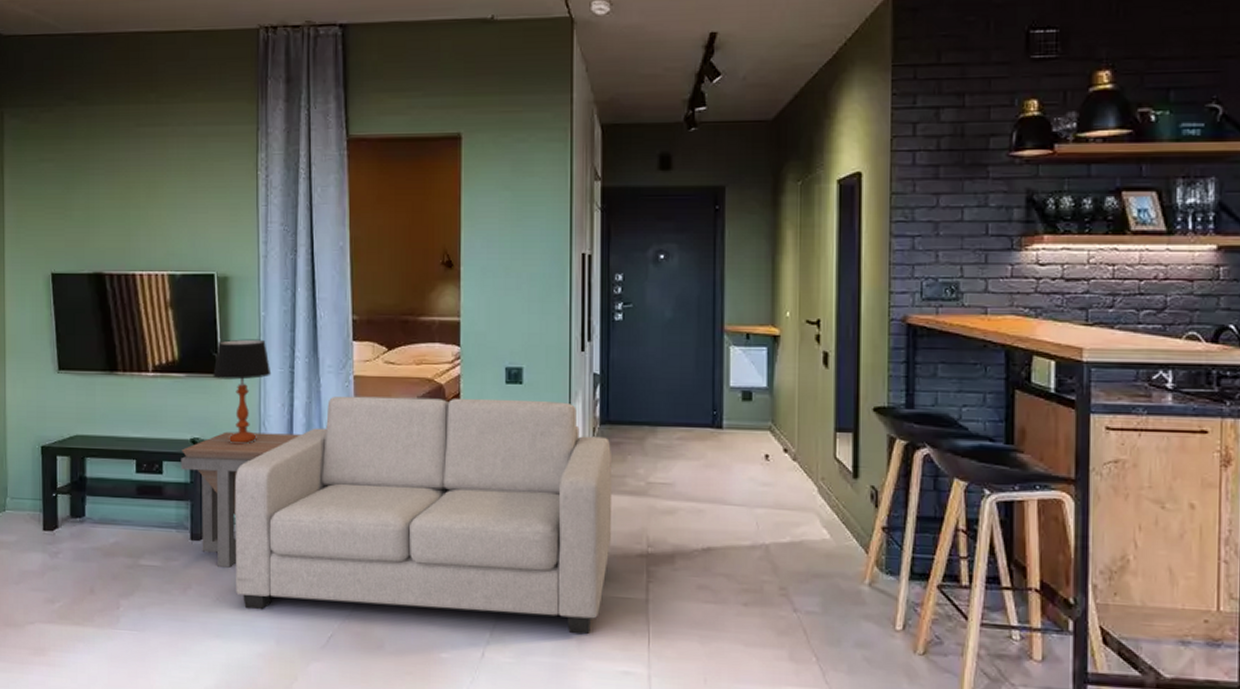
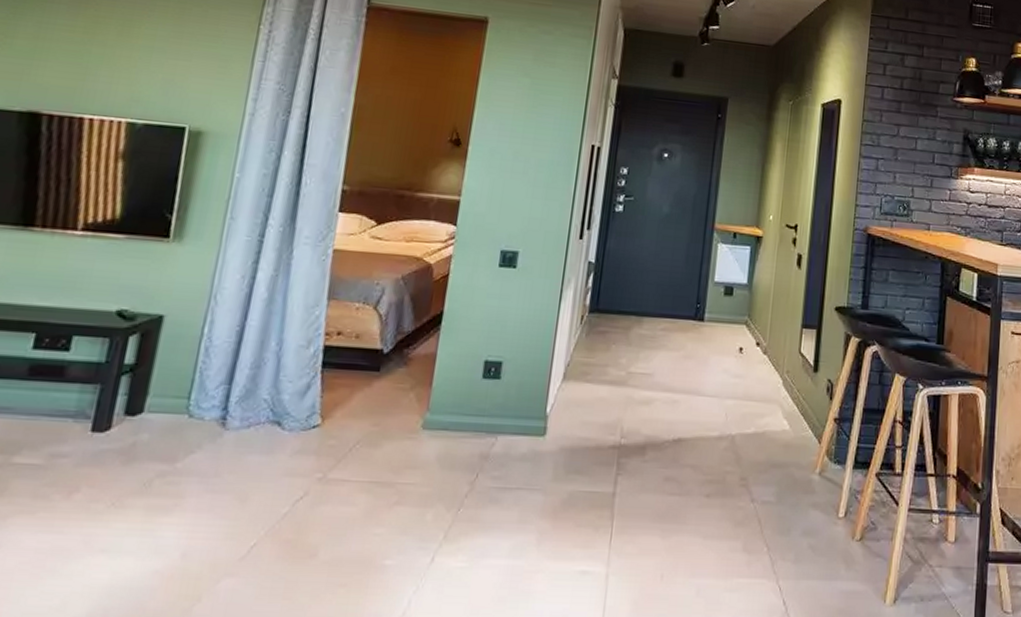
side table: present [181,431,301,568] -> none [96,304,260,465]
table lamp: present [213,339,272,445] -> none [161,200,236,320]
sofa: present [234,395,613,634] -> none [140,270,597,531]

